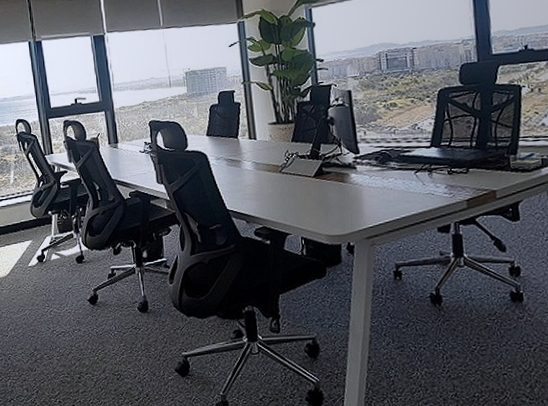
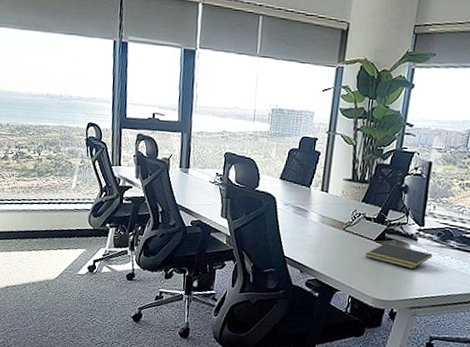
notepad: none [308,177,376,198] -> present [365,243,433,269]

